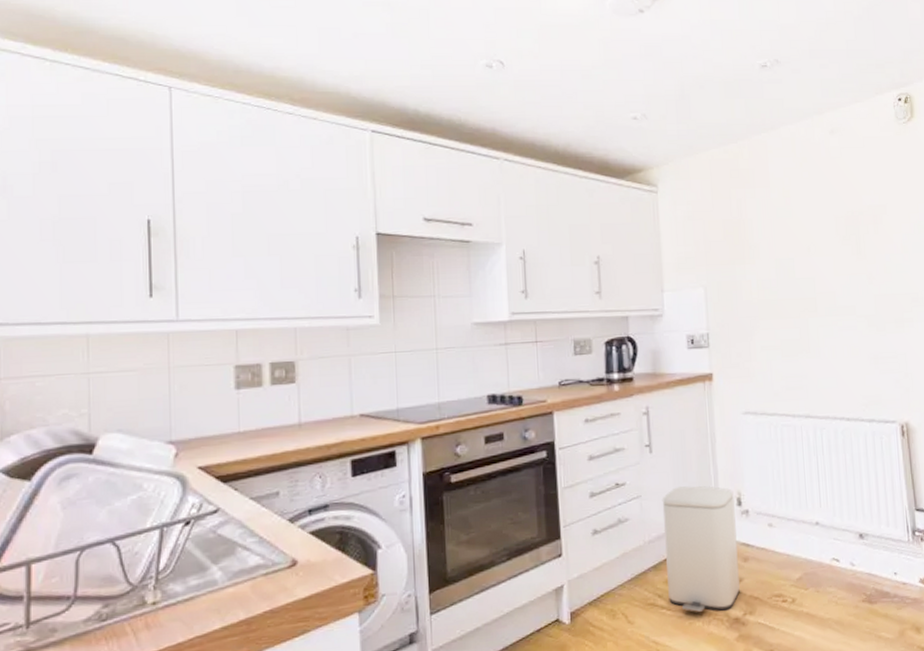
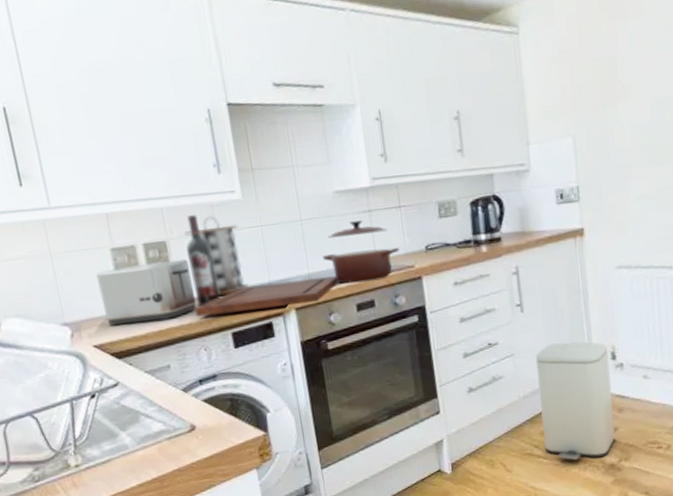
toaster: none [215,380,318,447] -> present [96,258,196,326]
wine bottle: none [314,337,344,430] -> present [185,215,221,306]
spice rack: none [315,339,376,421] -> present [184,216,249,297]
cutting board: none [315,406,469,442] -> present [195,276,339,317]
saucepan: none [454,353,533,415] -> present [322,220,399,284]

